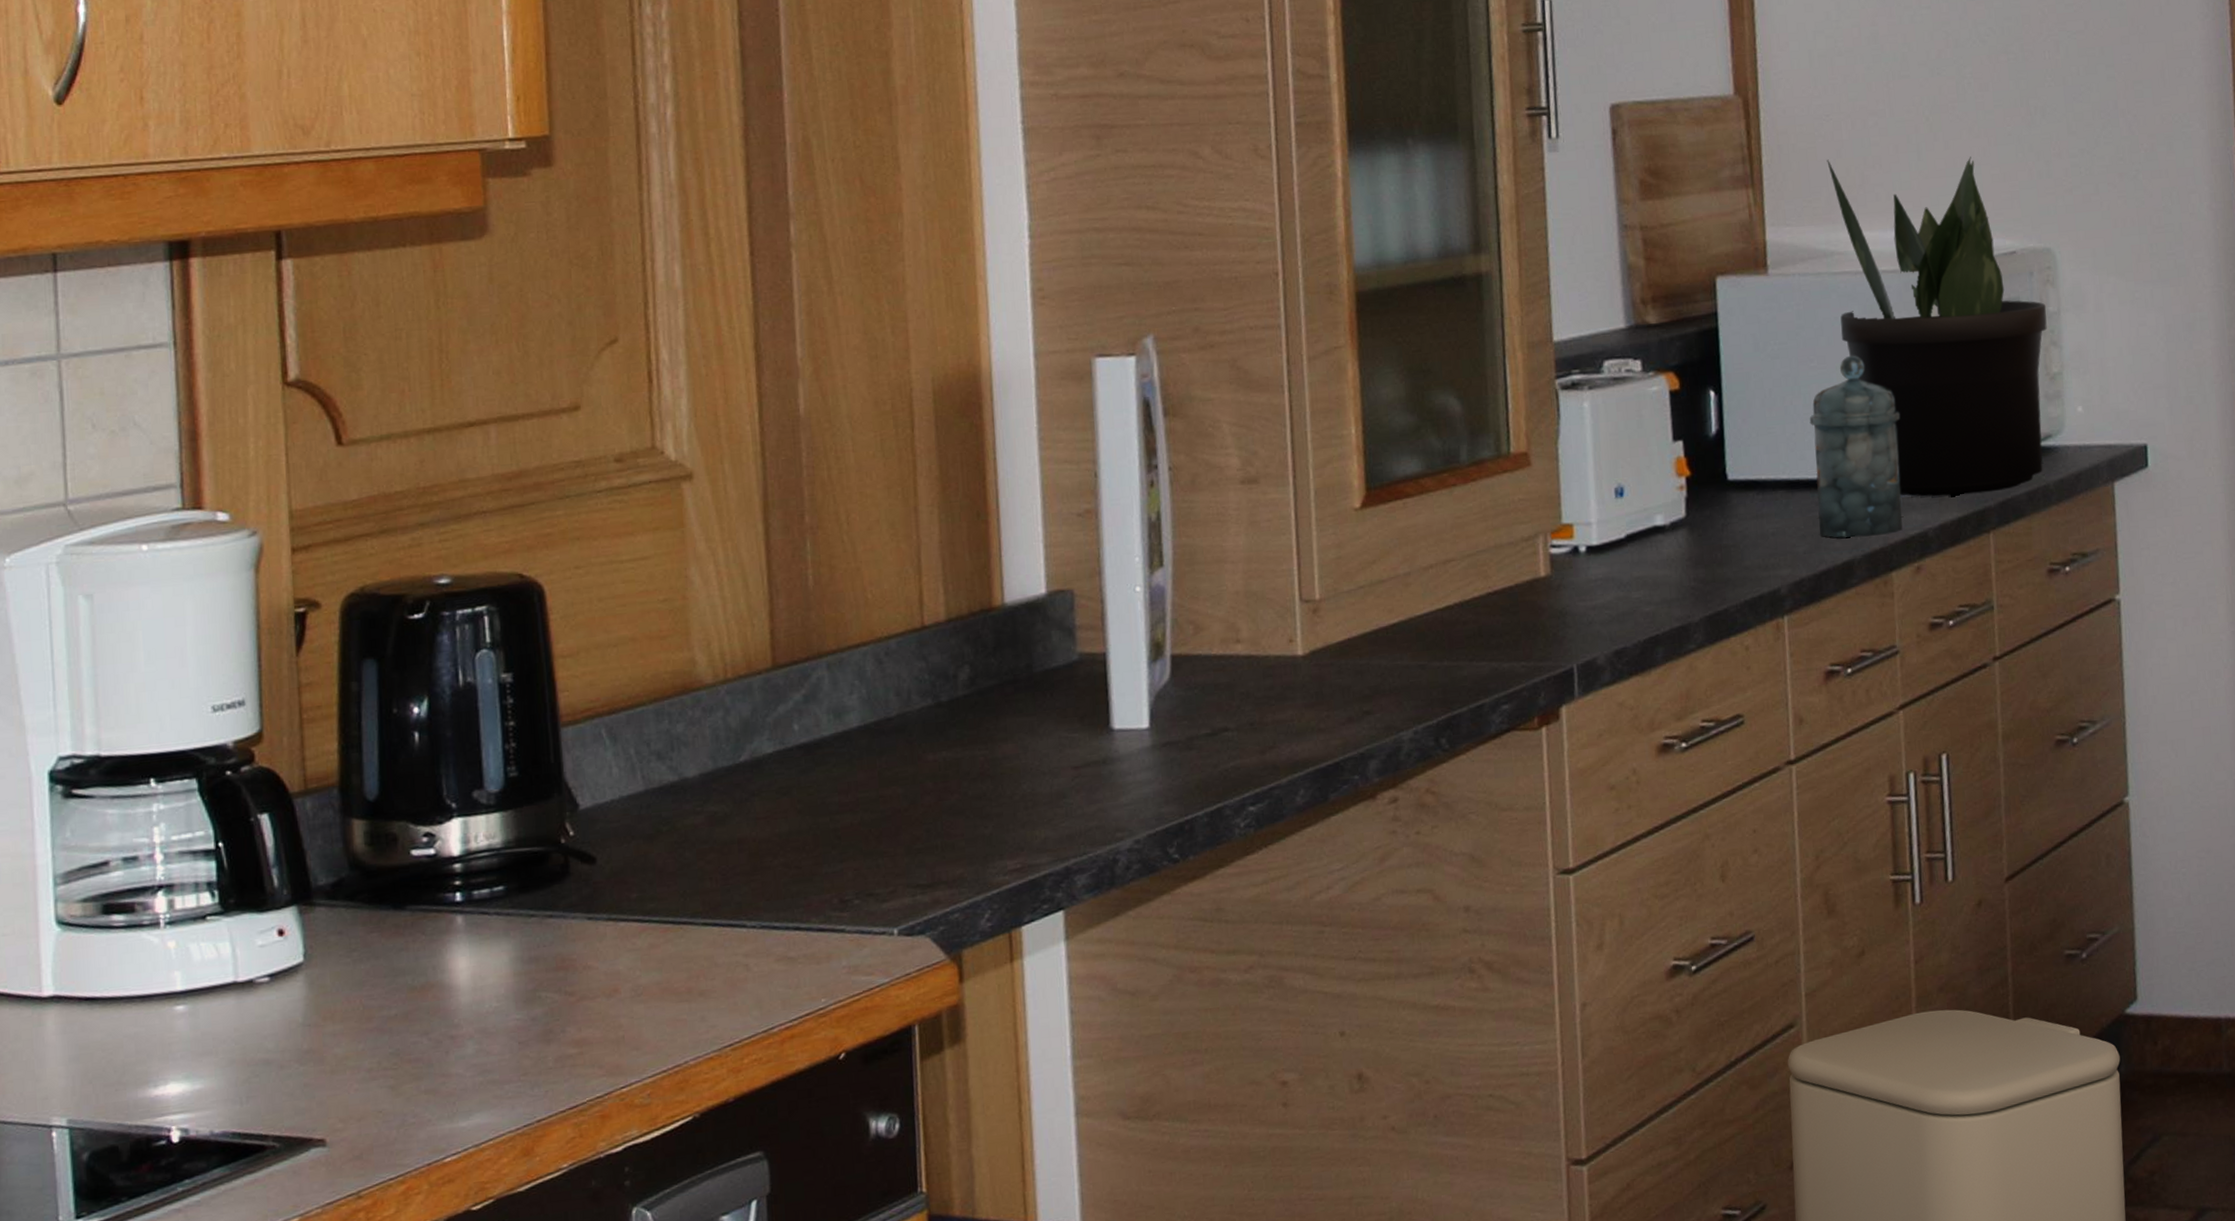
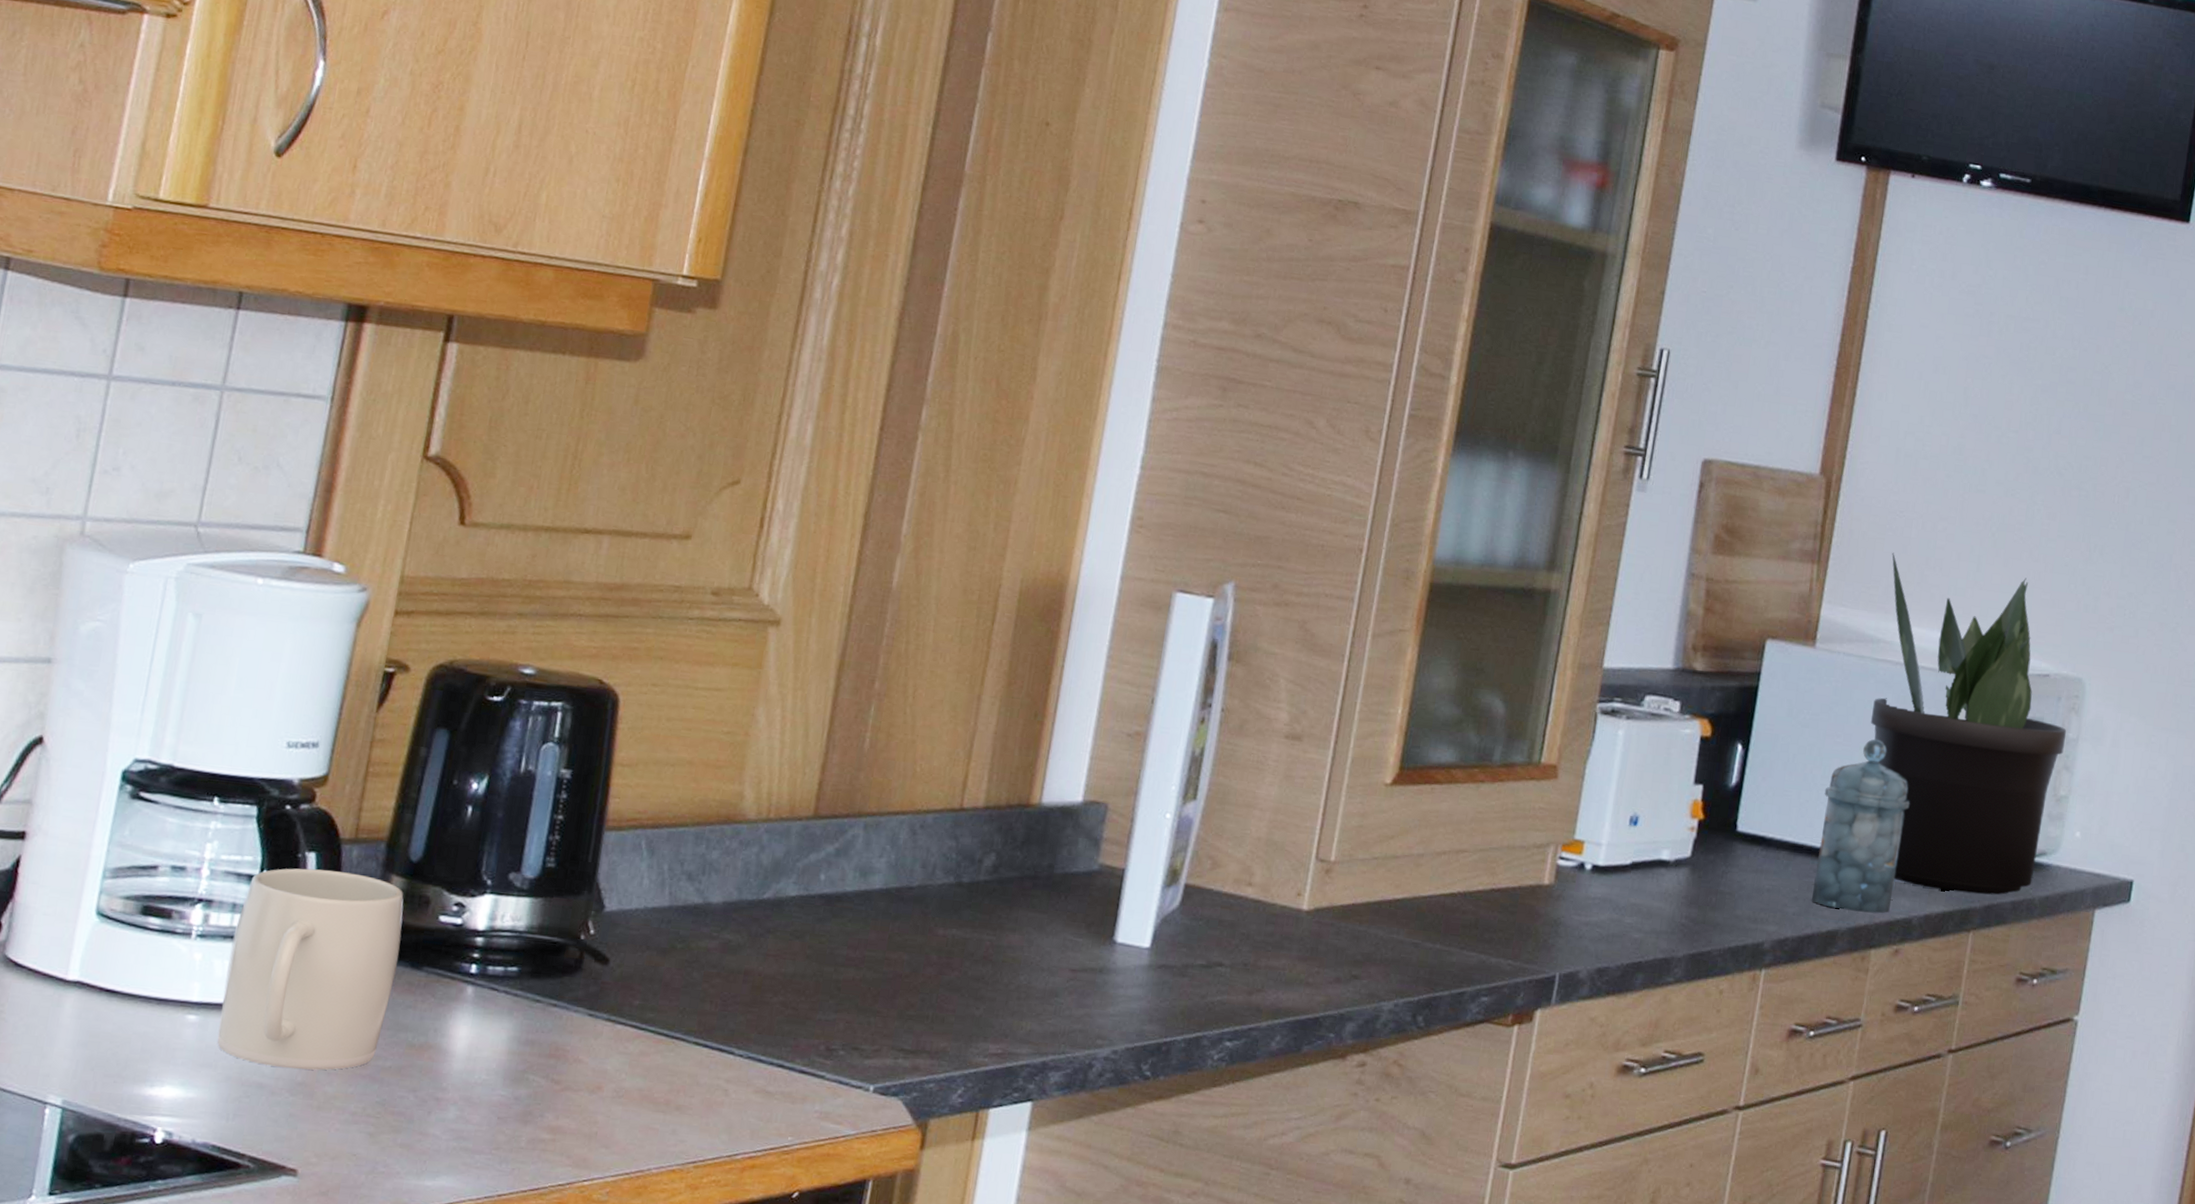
mug: none [203,825,380,1041] -> present [217,868,404,1070]

